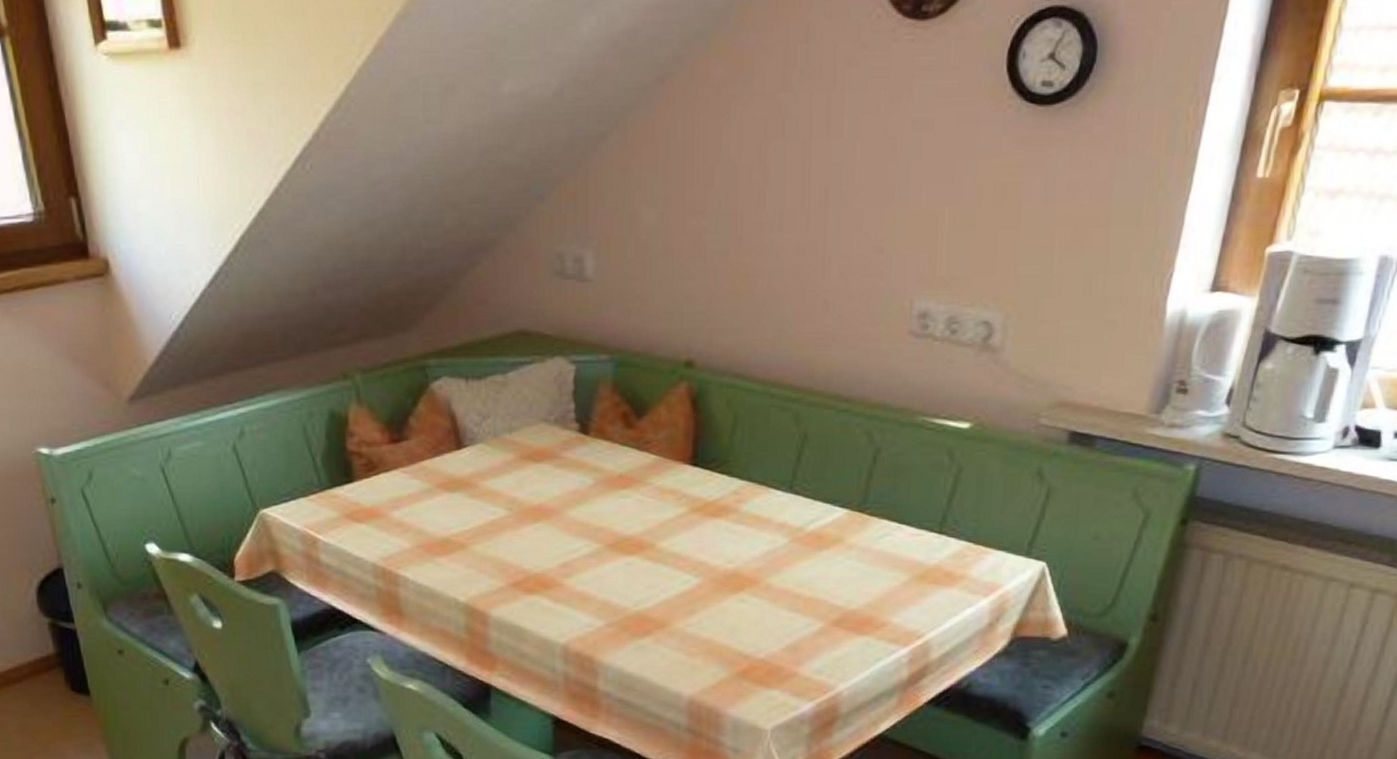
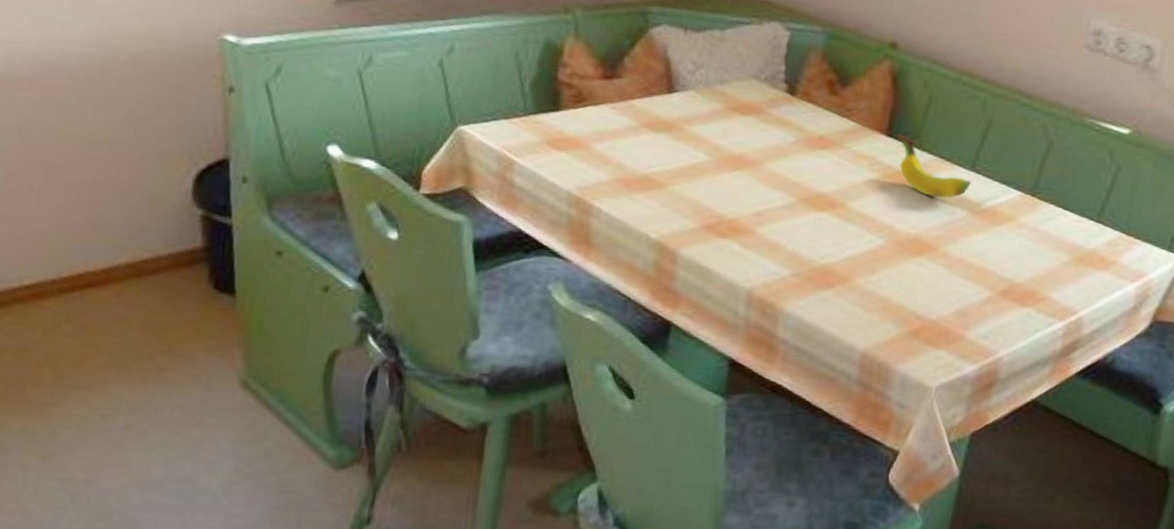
fruit: none [704,462,790,526] -> present [898,134,971,199]

